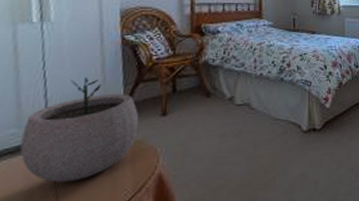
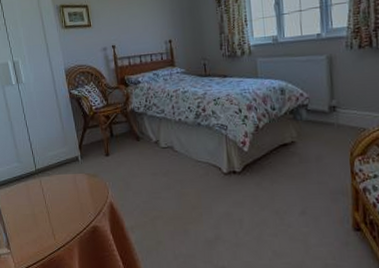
plant pot: present [20,77,140,183] -> none [21,125,91,203]

